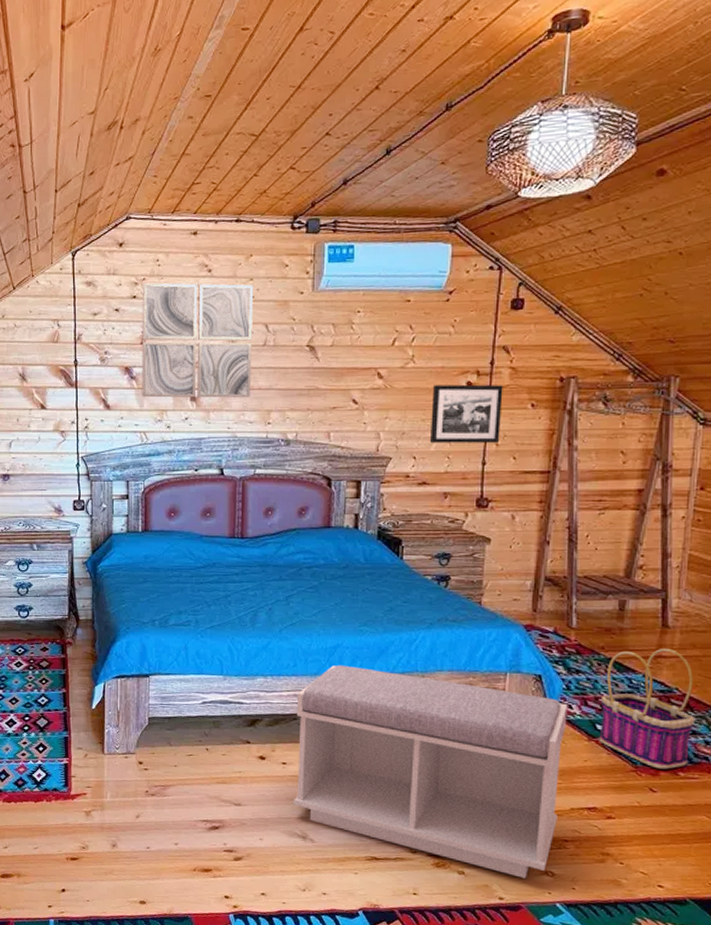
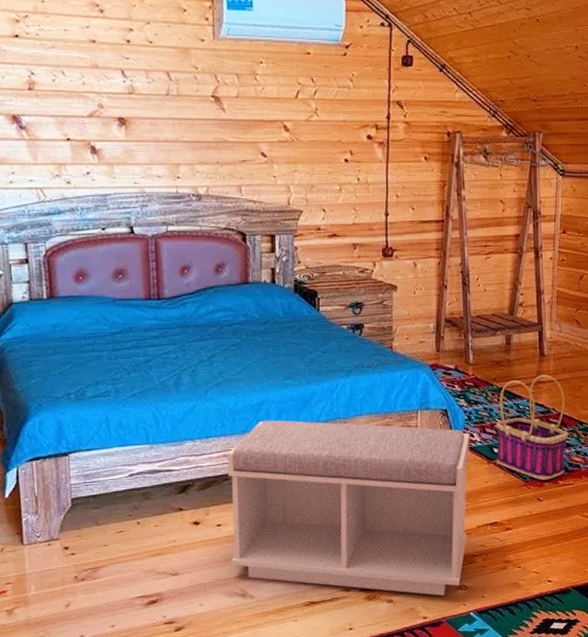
wall art: present [142,283,253,398] -> none [24,21,157,151]
picture frame: present [429,384,503,444] -> none [336,138,400,196]

